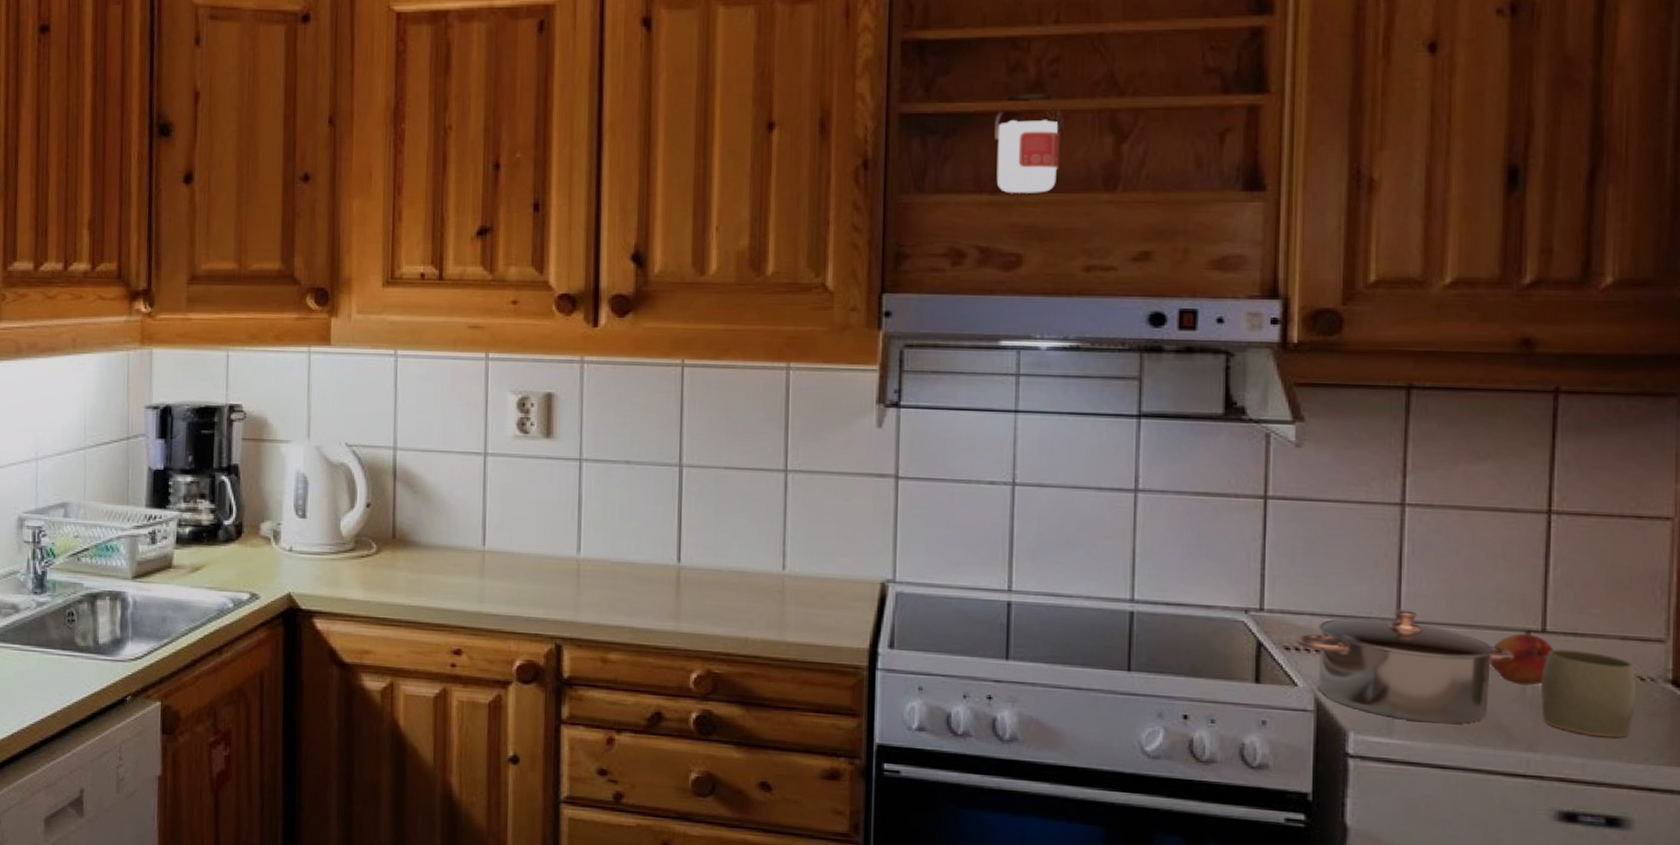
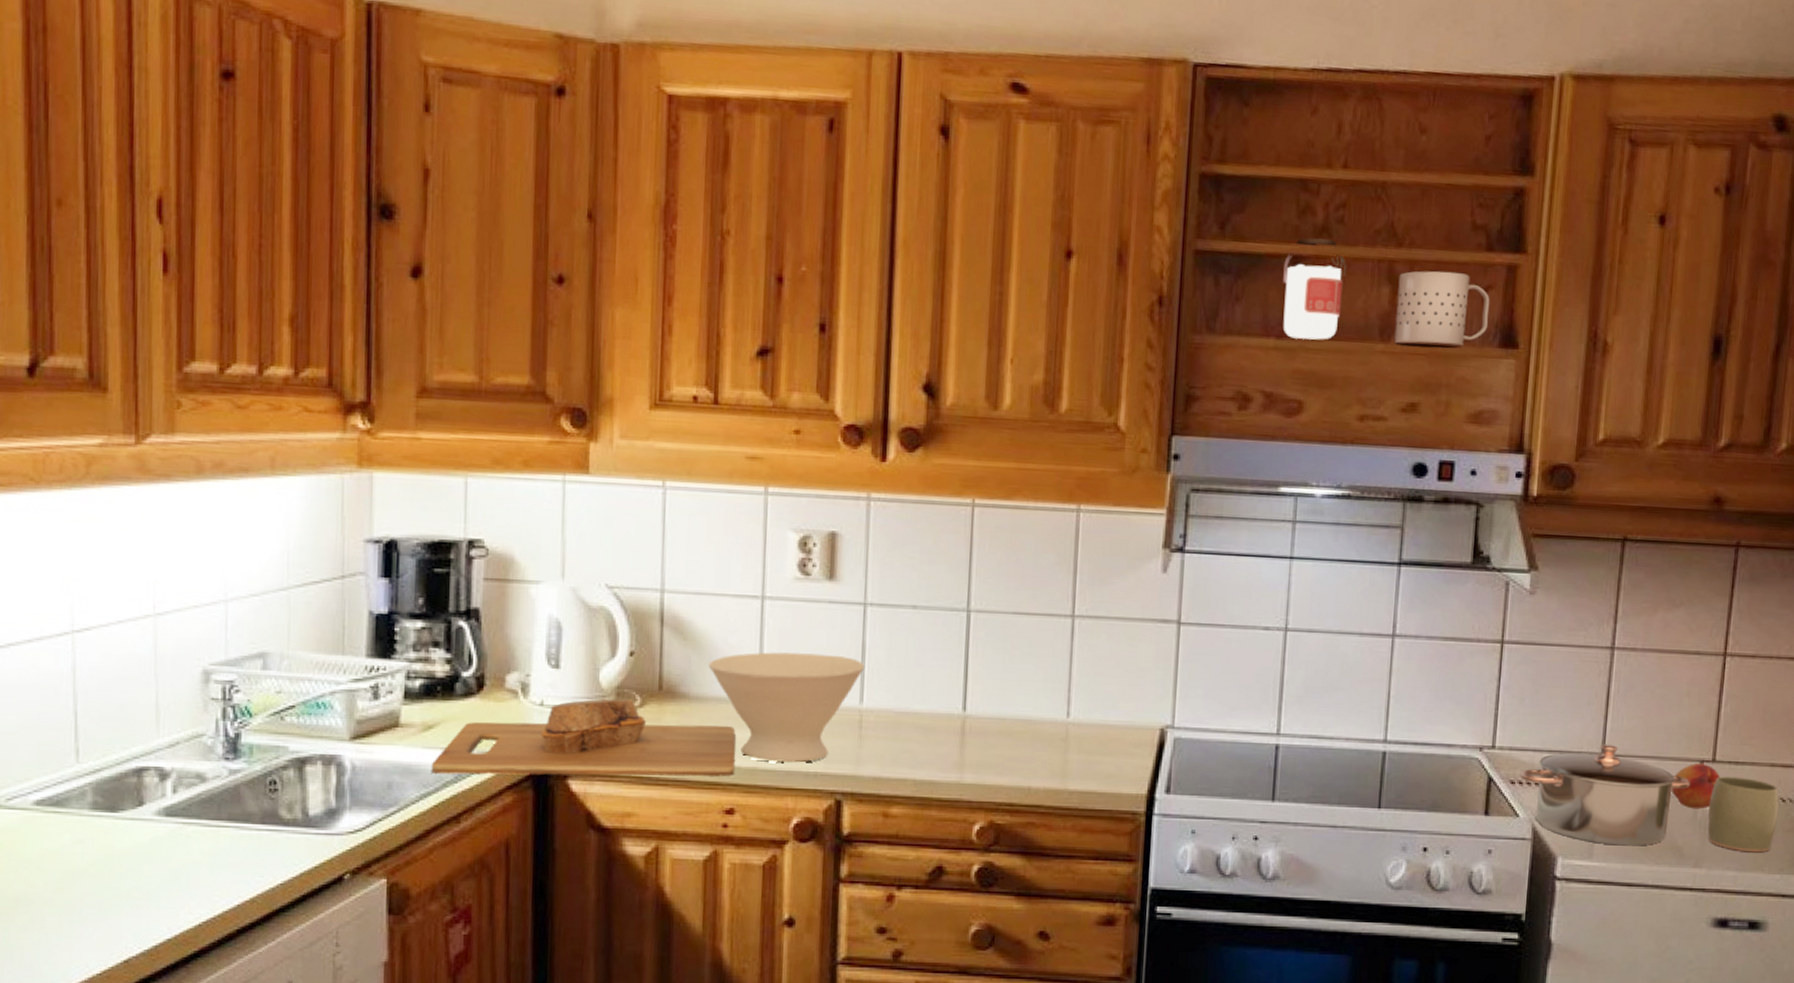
cutting board: none [197,545,463,620] -> present [431,698,736,778]
bowl: none [436,504,582,609] -> present [708,652,865,763]
mug: none [1121,117,1229,195] -> present [1394,271,1490,349]

